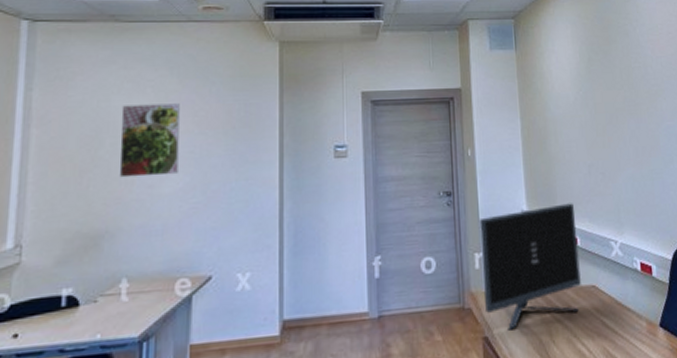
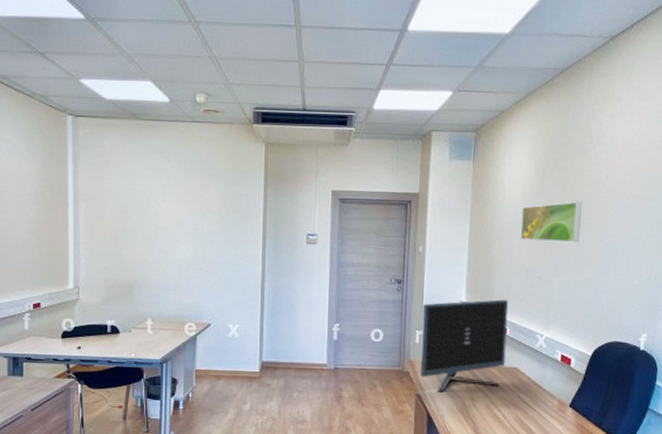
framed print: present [119,103,180,178] -> none [143,189,186,246]
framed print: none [573,86,637,132] -> present [520,201,582,243]

